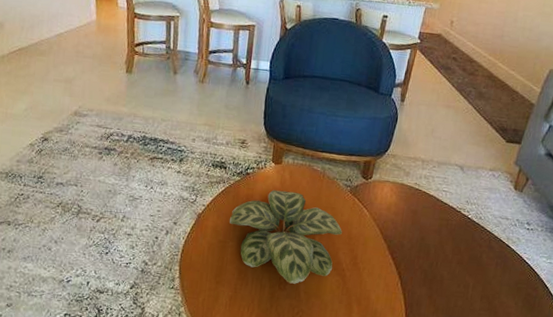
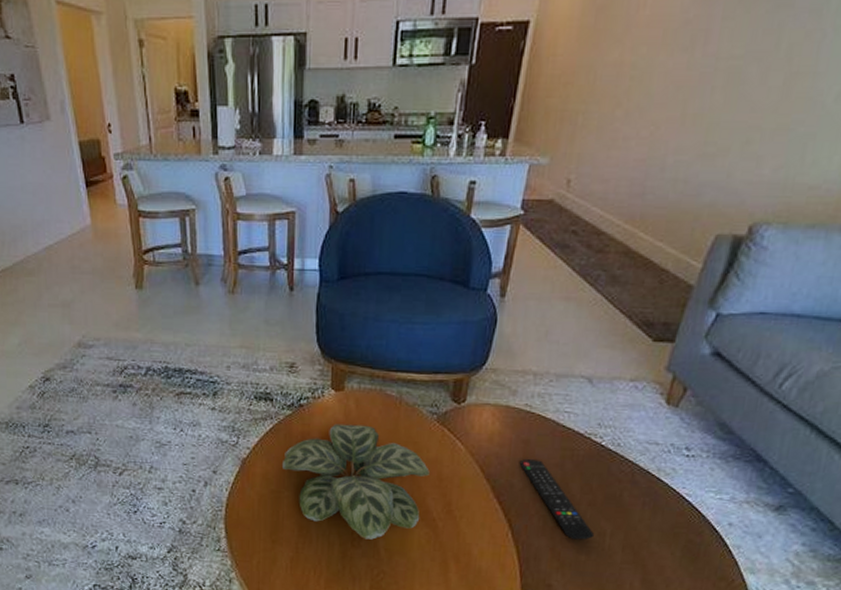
remote control: none [408,225,461,291] -> present [519,459,595,540]

